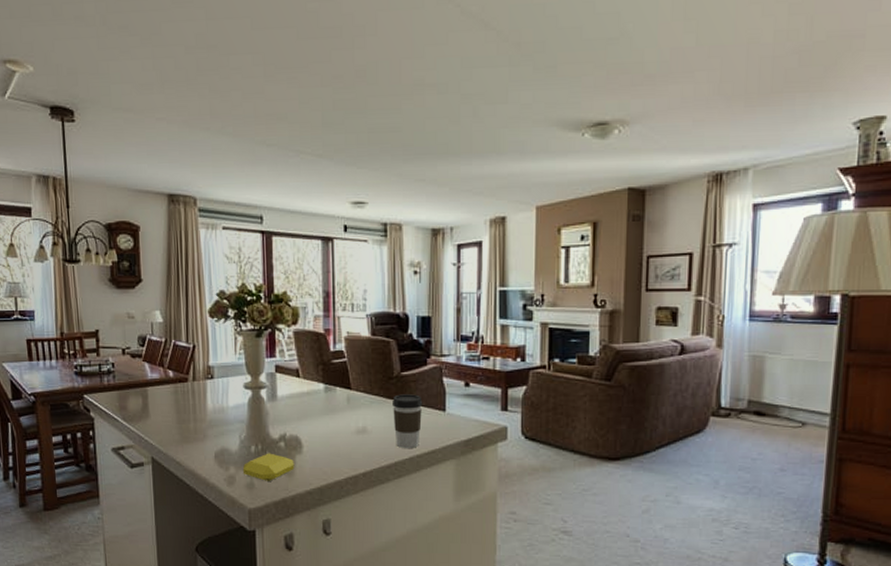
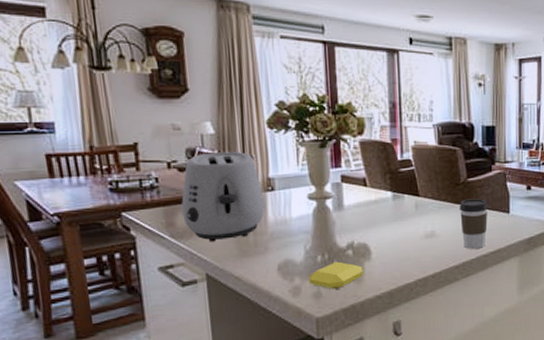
toaster: none [133,340,205,427] -> present [181,152,265,242]

